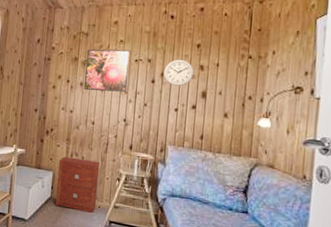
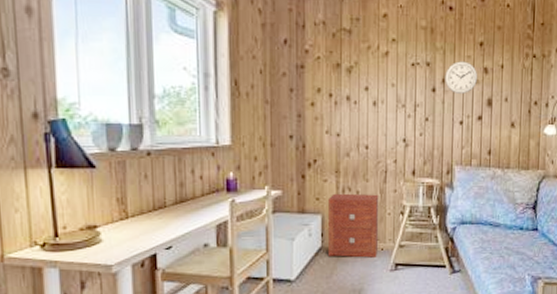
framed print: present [83,49,131,93] -> none [351,50,405,106]

